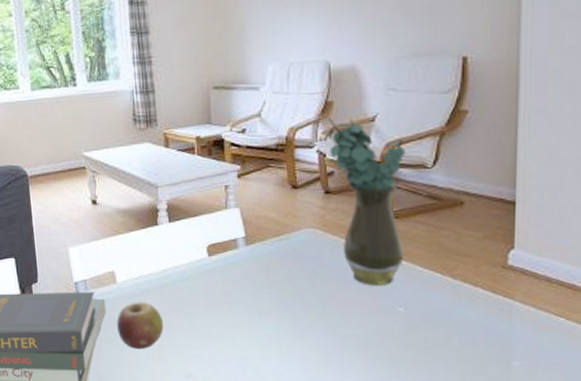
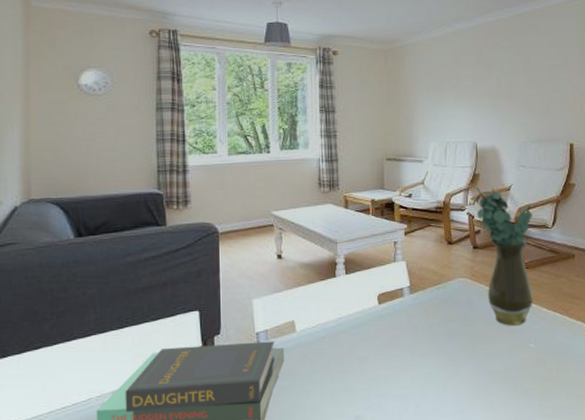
fruit: present [117,302,164,350] -> none [294,349,337,396]

